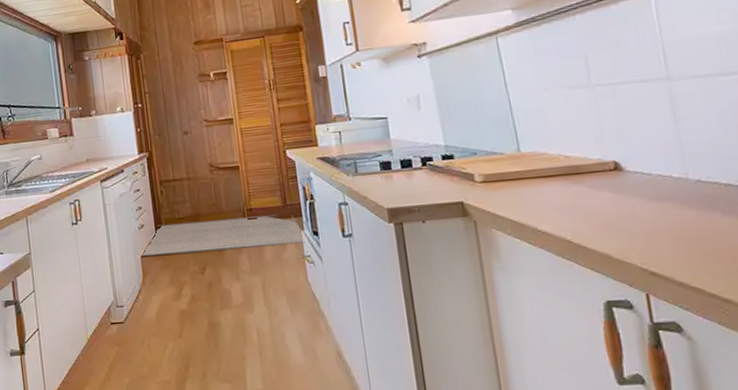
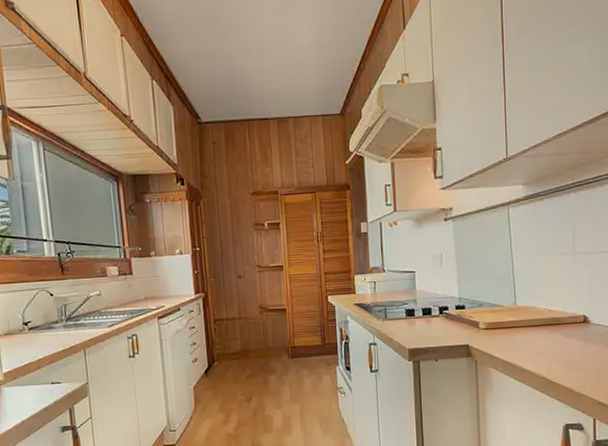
rug: present [142,215,306,256] -> none [195,352,339,386]

